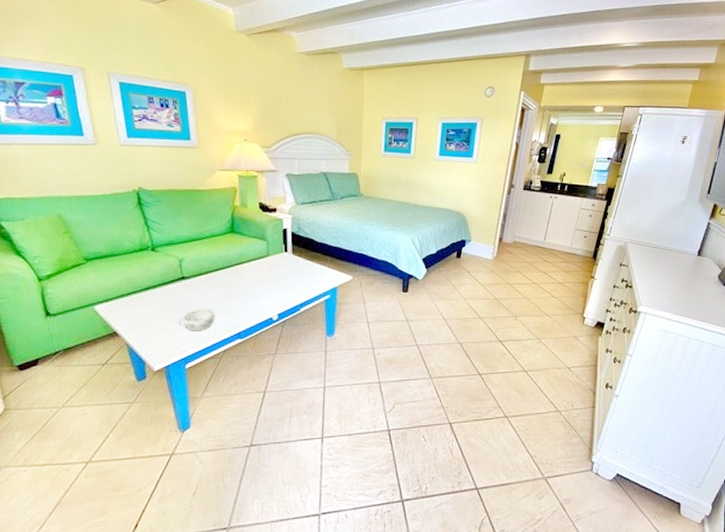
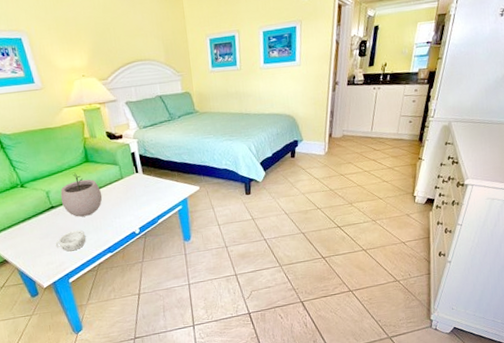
plant pot: none [195,243,243,293] -> present [60,173,103,217]

